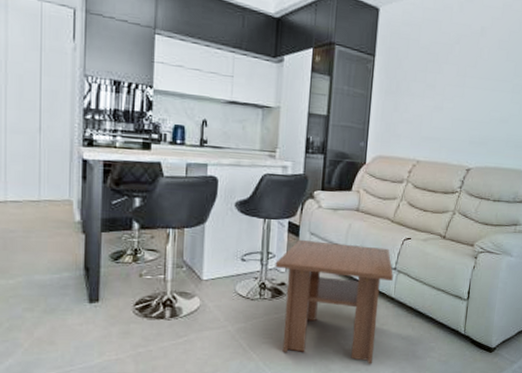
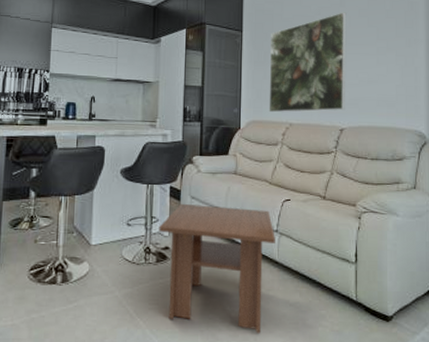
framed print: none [396,42,486,150] -> present [269,12,346,113]

